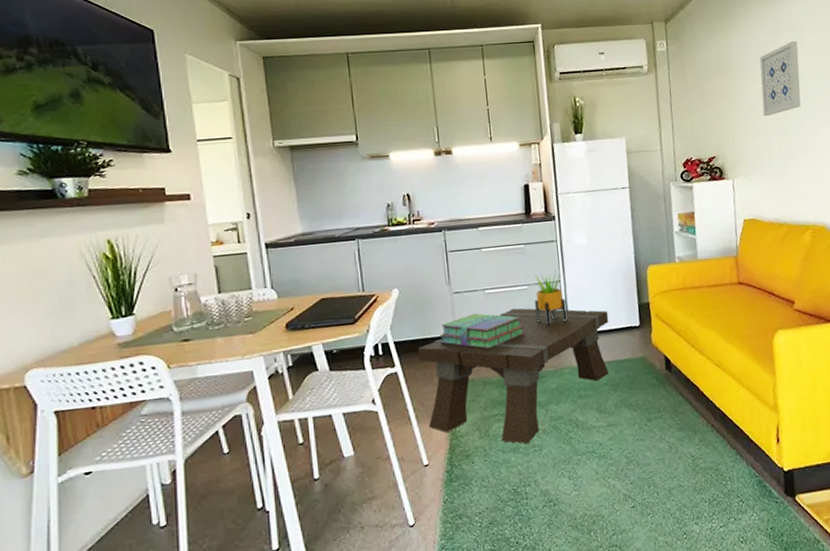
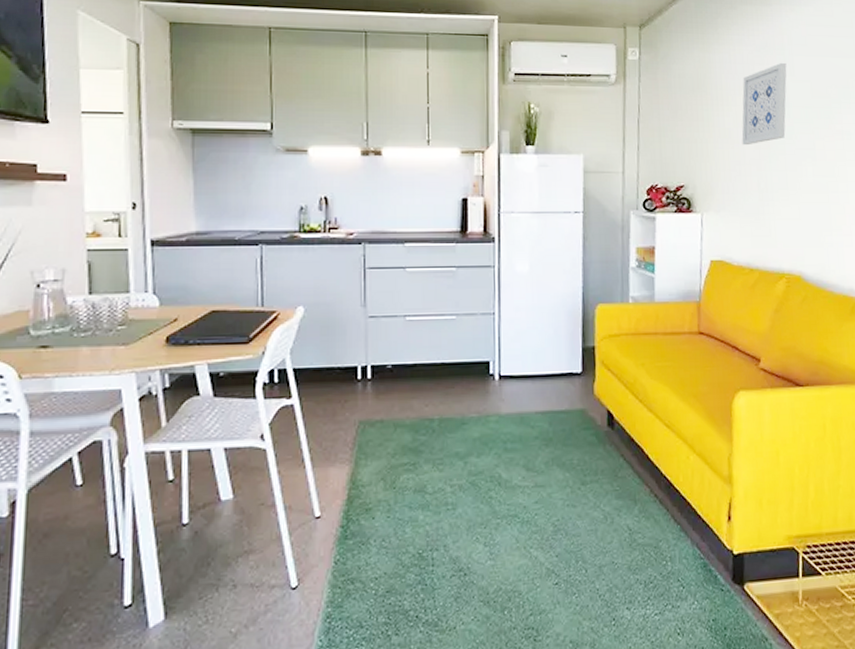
coffee table: present [417,308,609,444] -> none [319,340,547,501]
stack of books: present [439,313,525,349] -> none [348,343,448,386]
potted plant: present [534,270,567,326] -> none [461,300,499,364]

